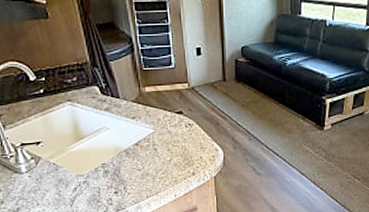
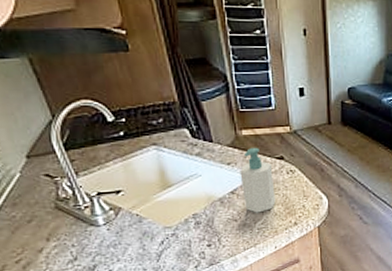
soap bottle: none [143,102,175,164] -> present [240,147,276,213]

